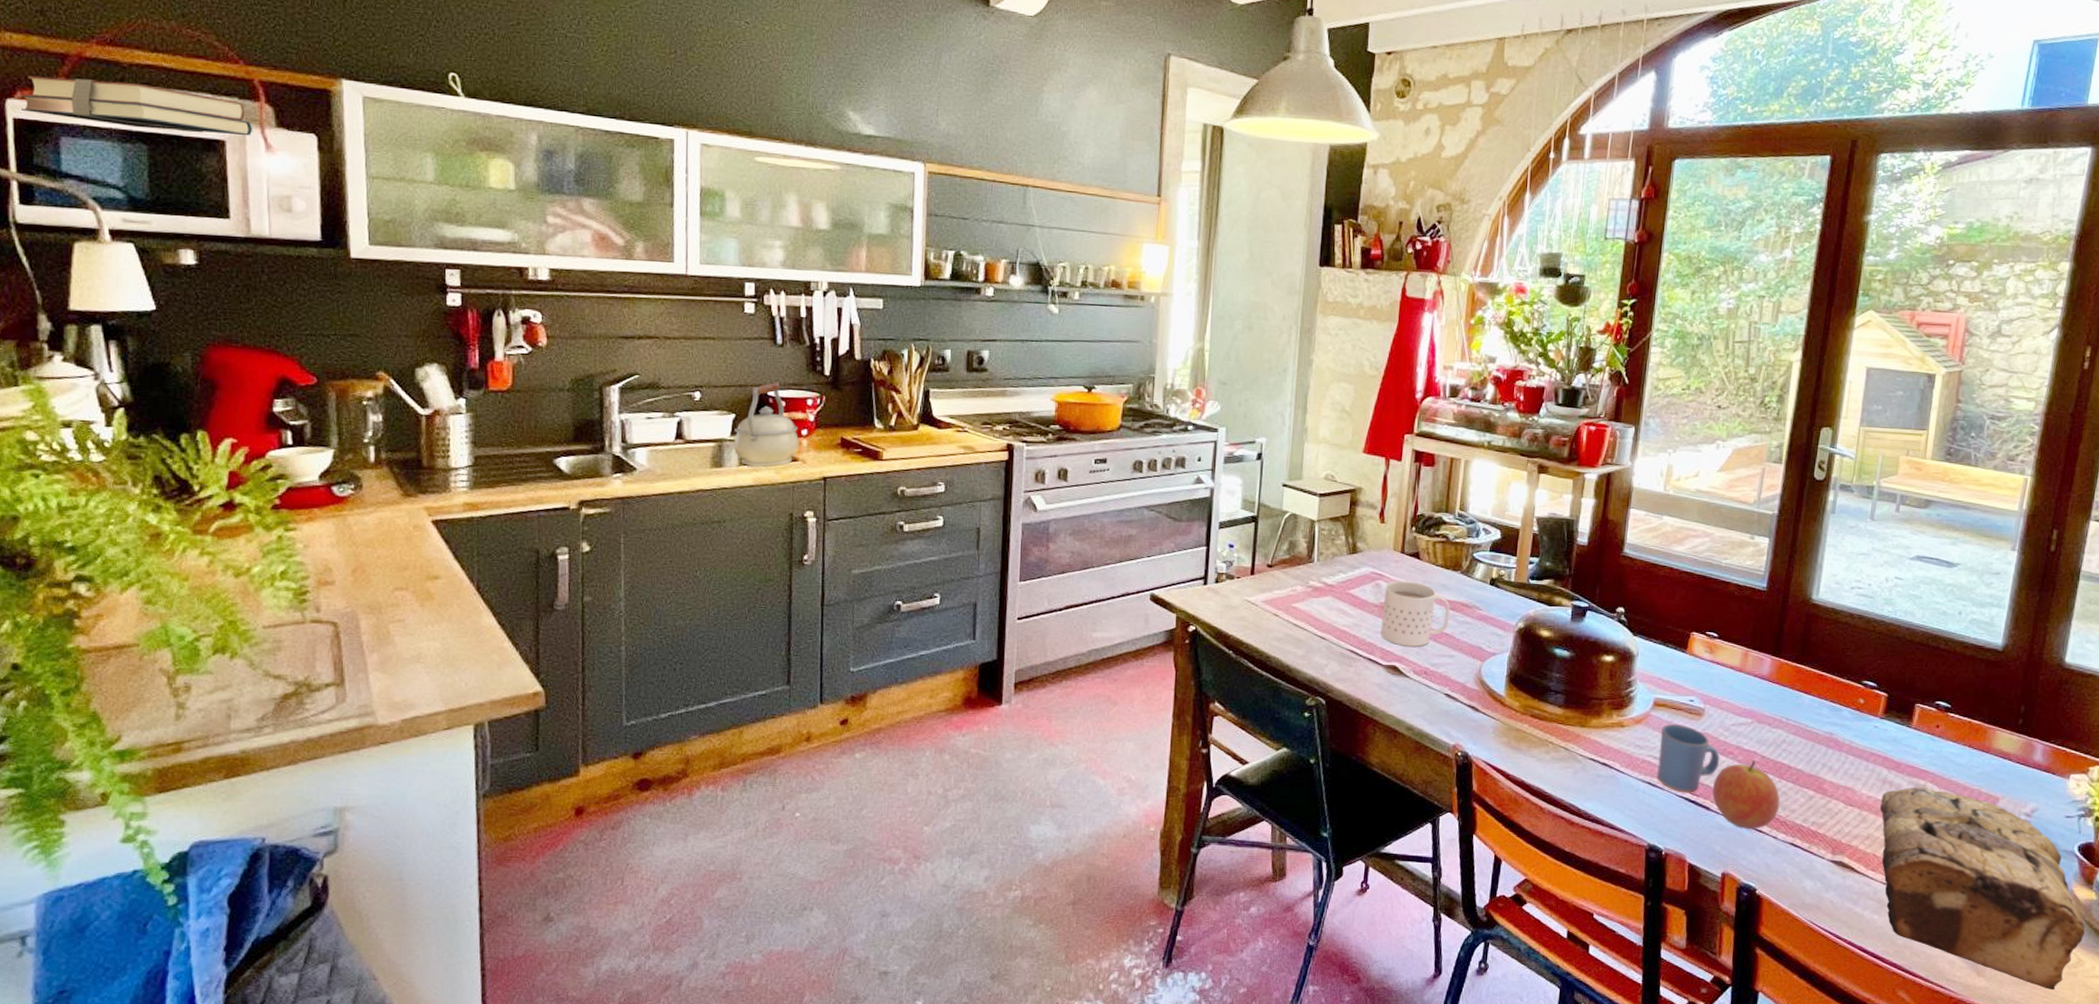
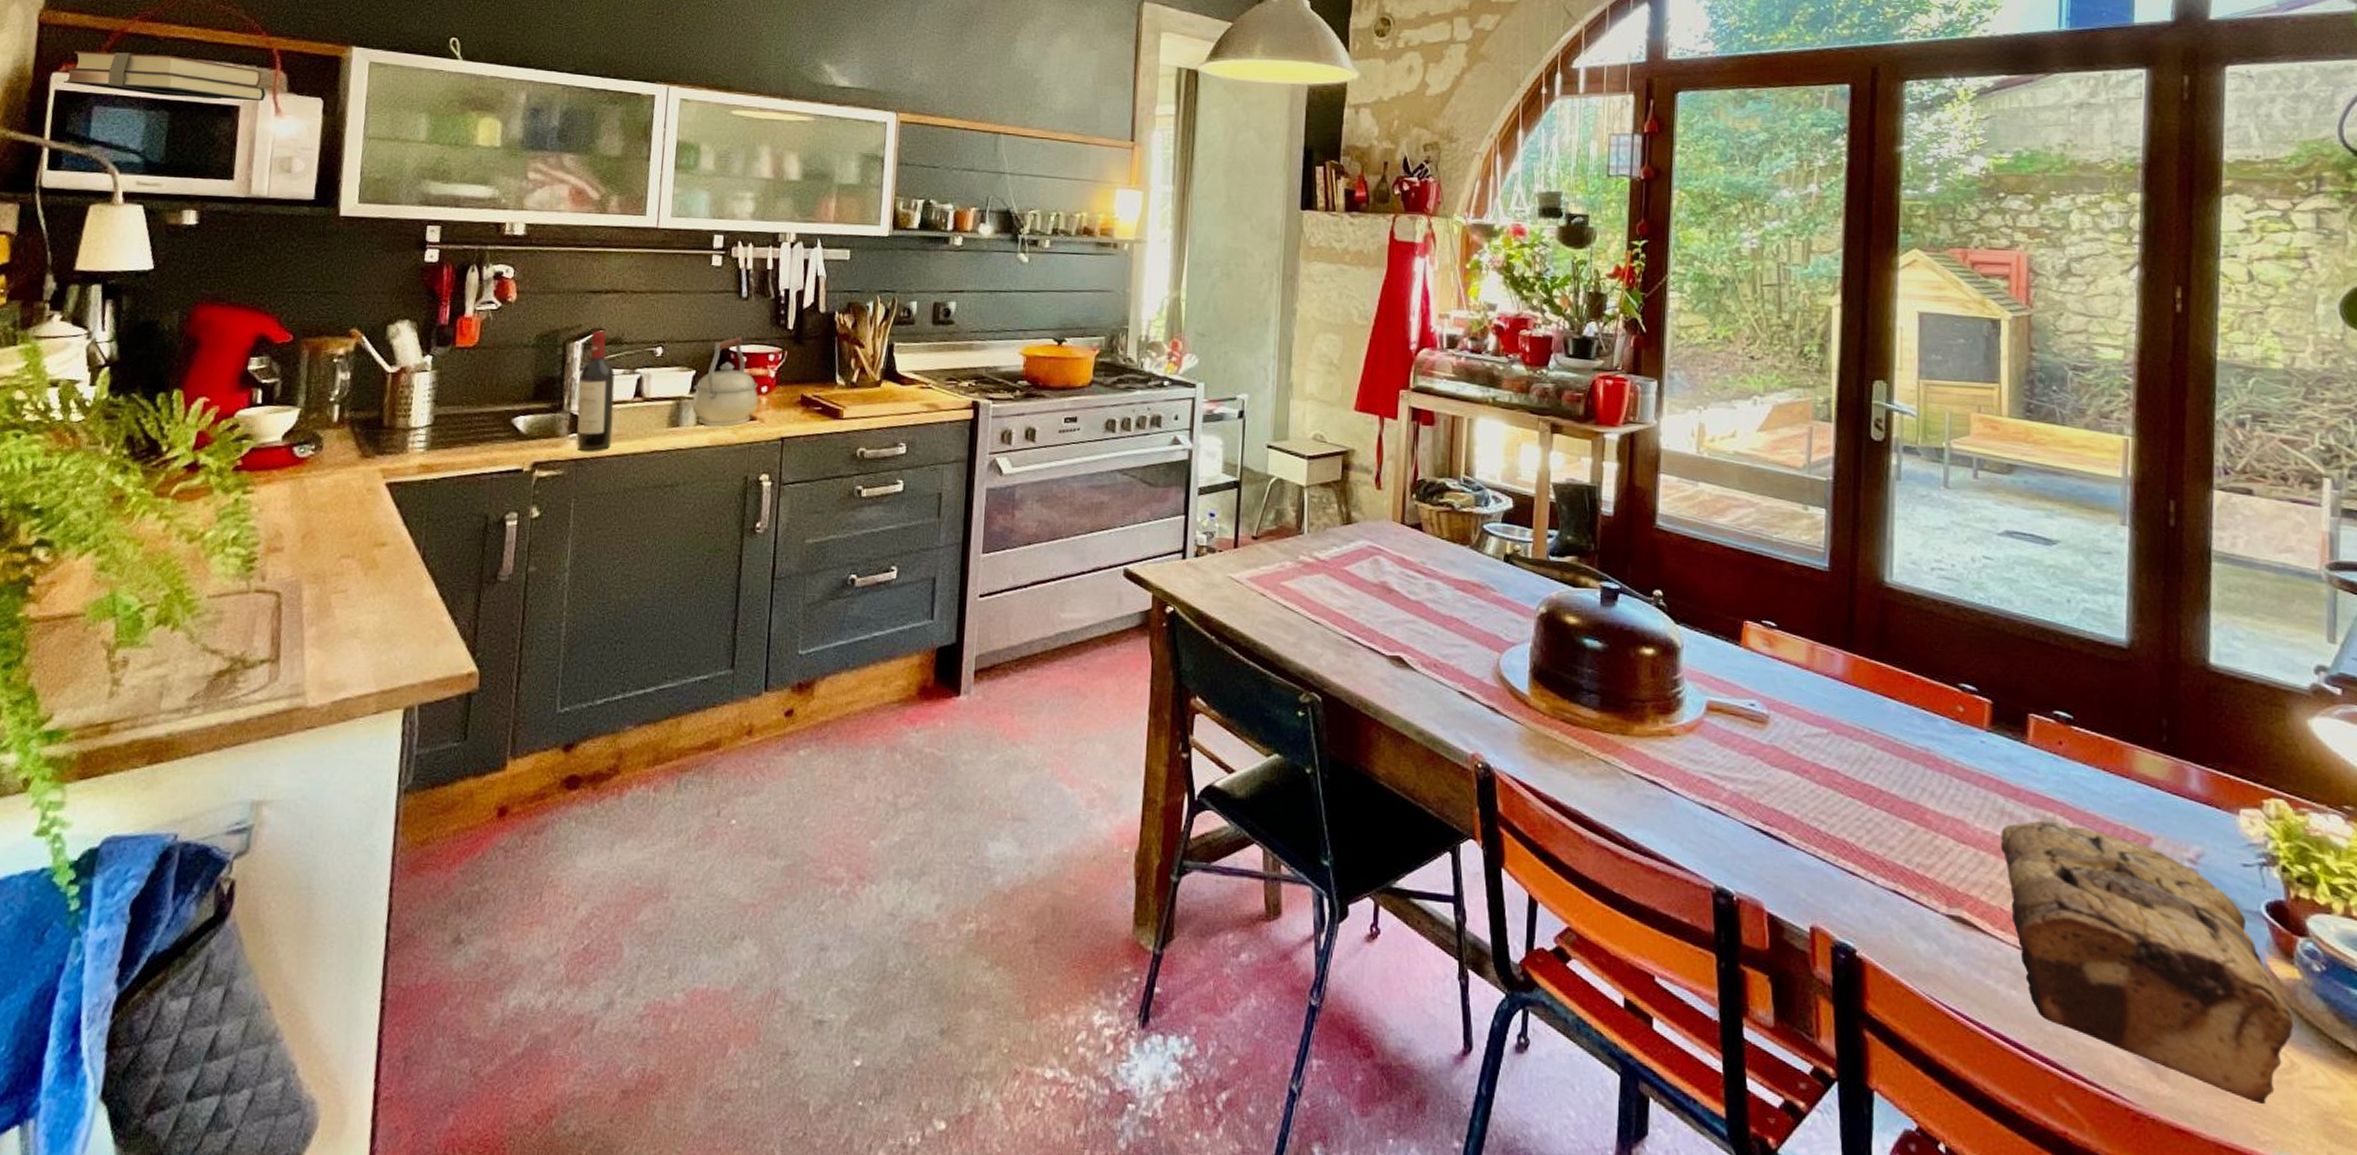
wine bottle: none [619,375,657,491] -> present [576,330,615,453]
mug: present [1381,580,1451,647] -> none [1382,556,1460,634]
mug: present [1657,723,1720,793] -> none [1718,732,1794,822]
fruit: present [1712,760,1780,829] -> none [1789,781,1874,871]

